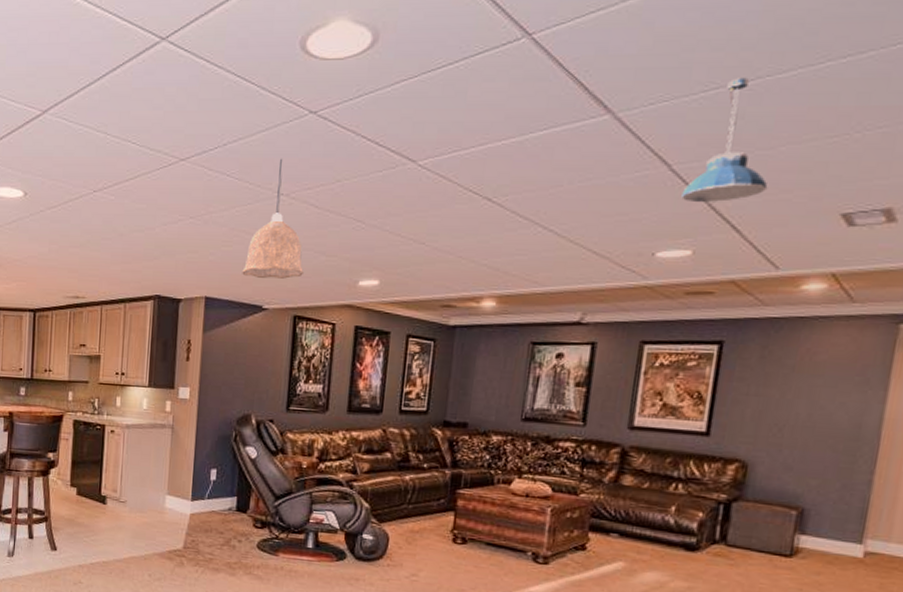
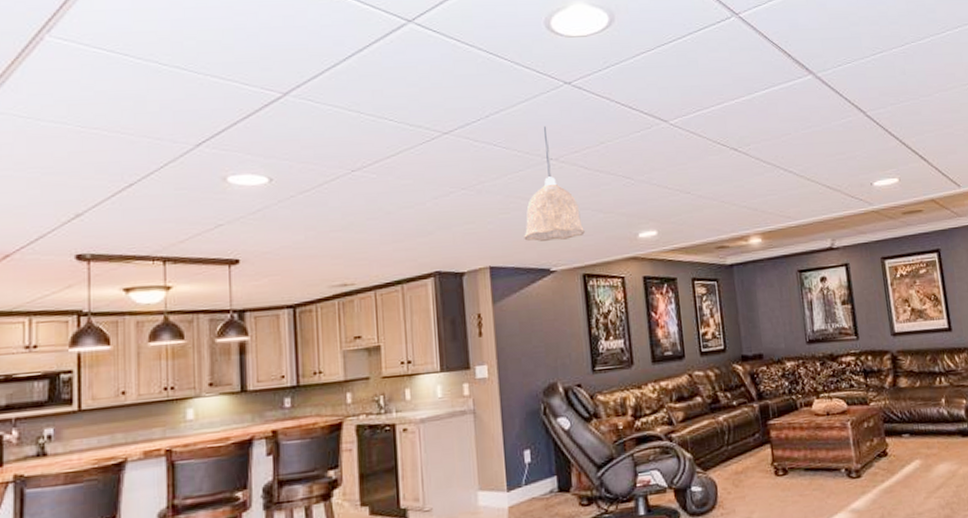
pendant light: present [681,77,768,202] -> none [879,44,936,140]

